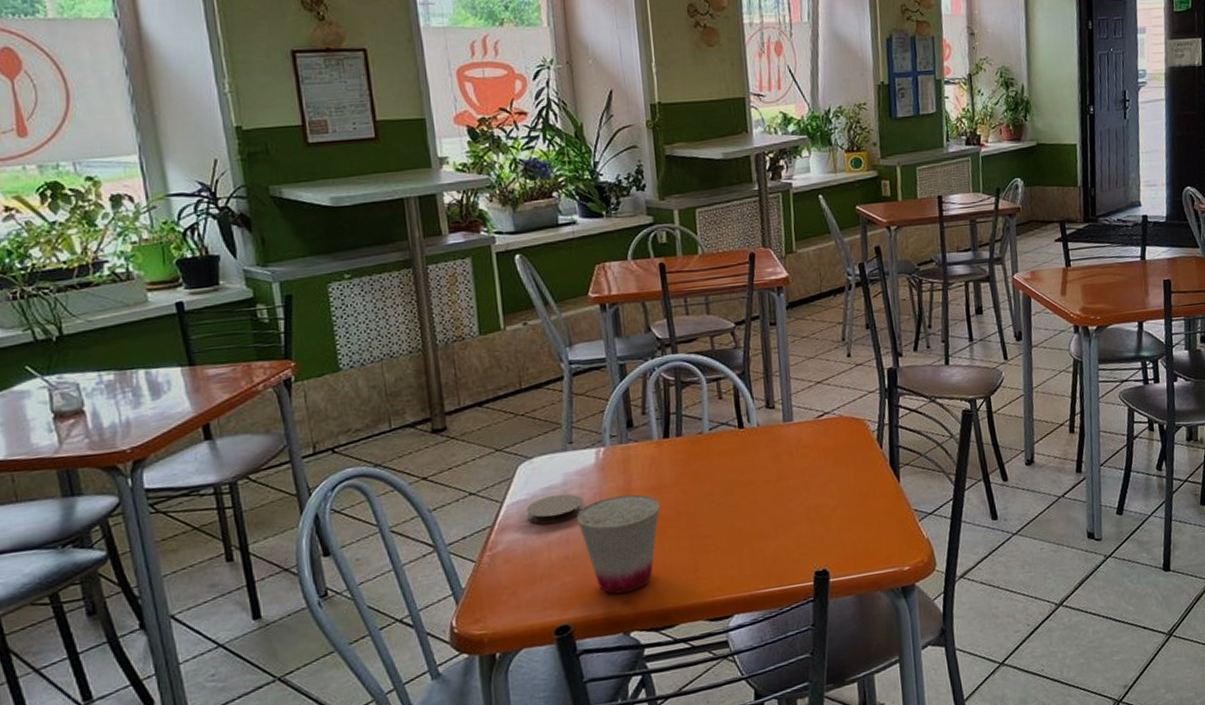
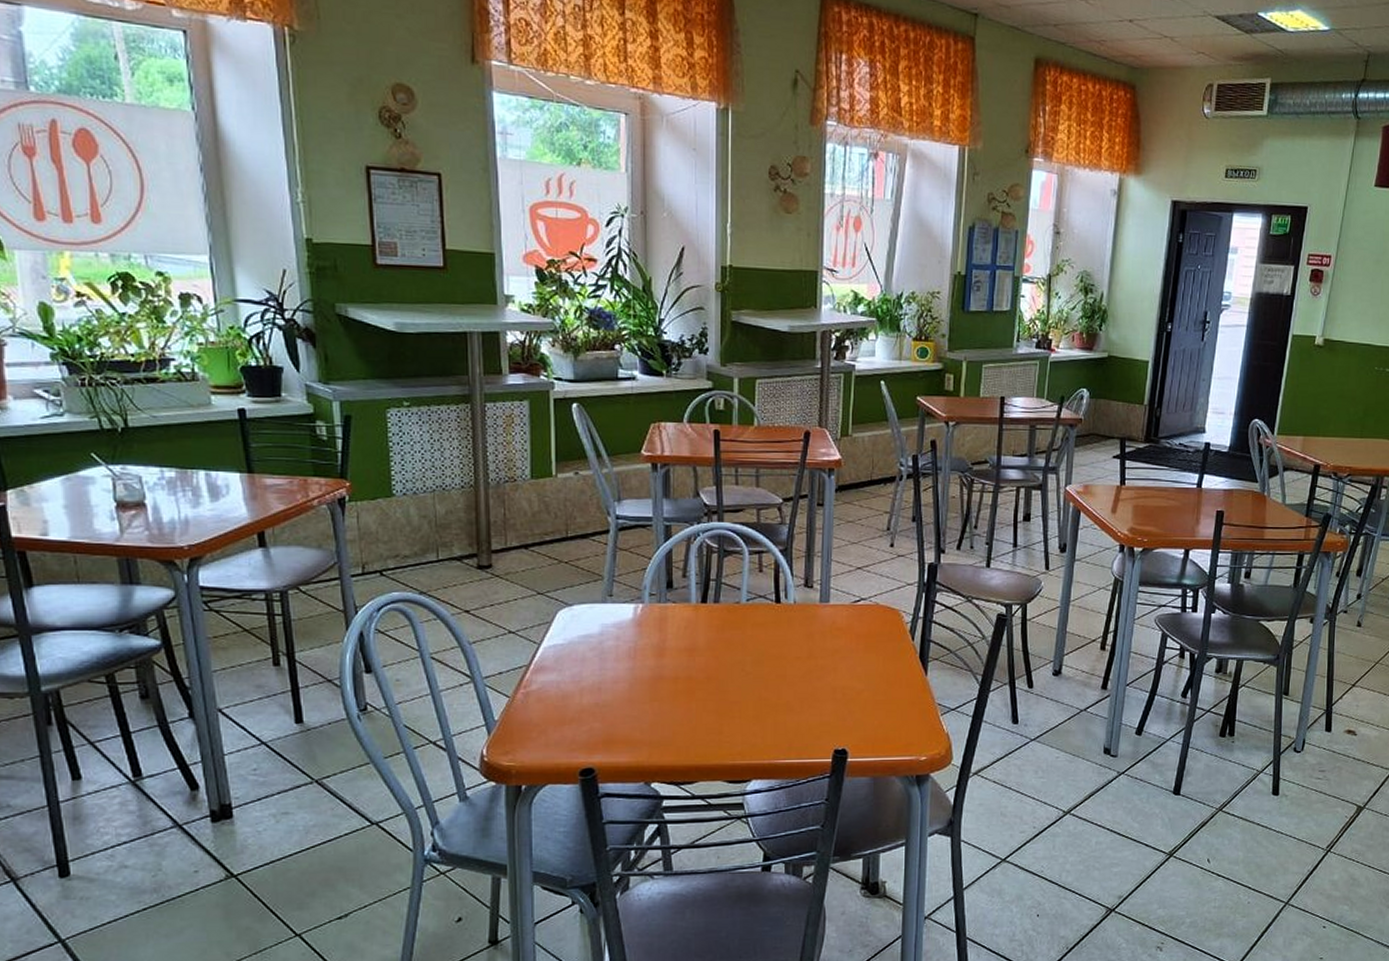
coaster: present [525,493,584,525] -> none [561,643,618,670]
cup: present [576,494,660,594] -> none [609,653,691,745]

